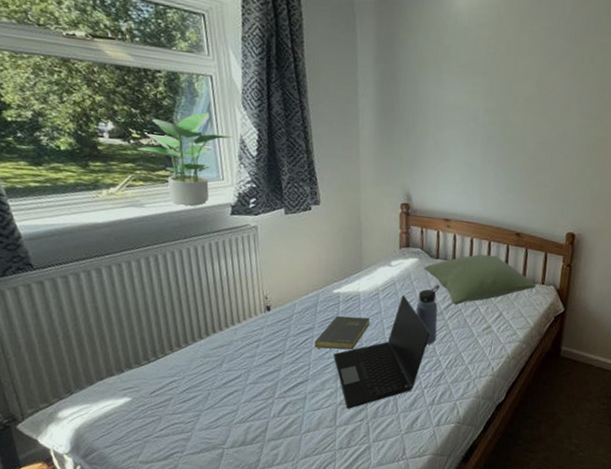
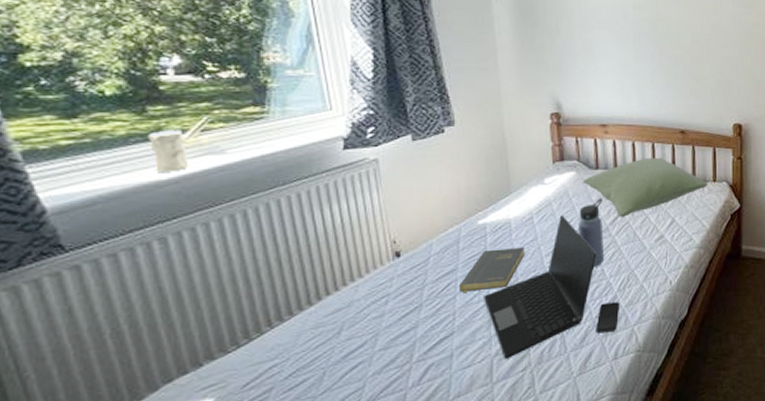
candle: none [89,182,118,217] -> present [148,130,189,172]
potted plant: present [136,112,233,207] -> none [213,34,342,146]
mobile phone: none [423,377,447,403] -> present [596,302,620,334]

